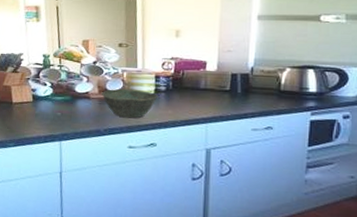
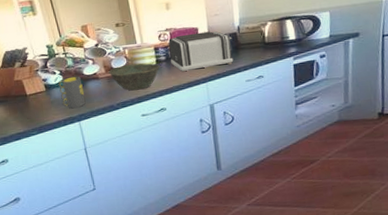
mug: none [46,91,72,126] -> present [58,76,86,109]
toaster: none [171,66,243,108] -> present [169,31,234,72]

